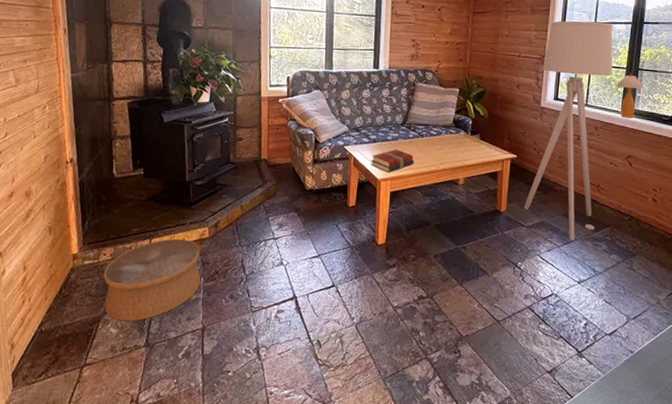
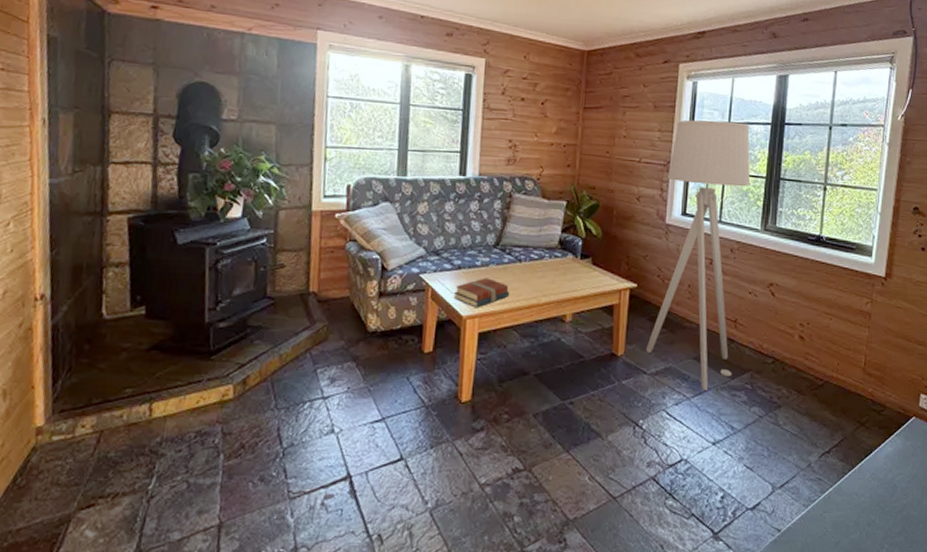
woven basket: present [104,238,201,322] -> none [78,401,221,520]
table lamp: present [616,72,644,119] -> none [754,182,787,239]

